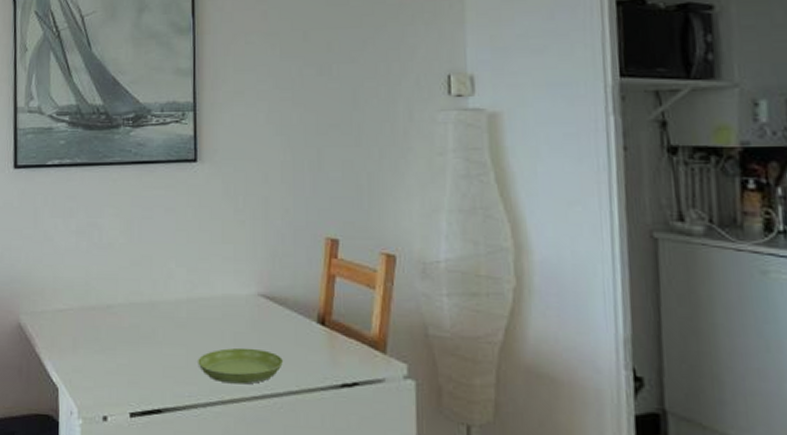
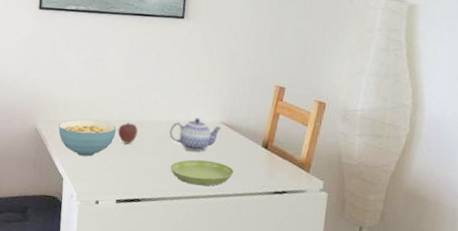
cereal bowl: none [47,306,123,356] -> present [58,119,117,156]
fruit: none [124,304,150,335] -> present [117,122,138,144]
teapot: none [192,290,261,337] -> present [169,117,222,152]

